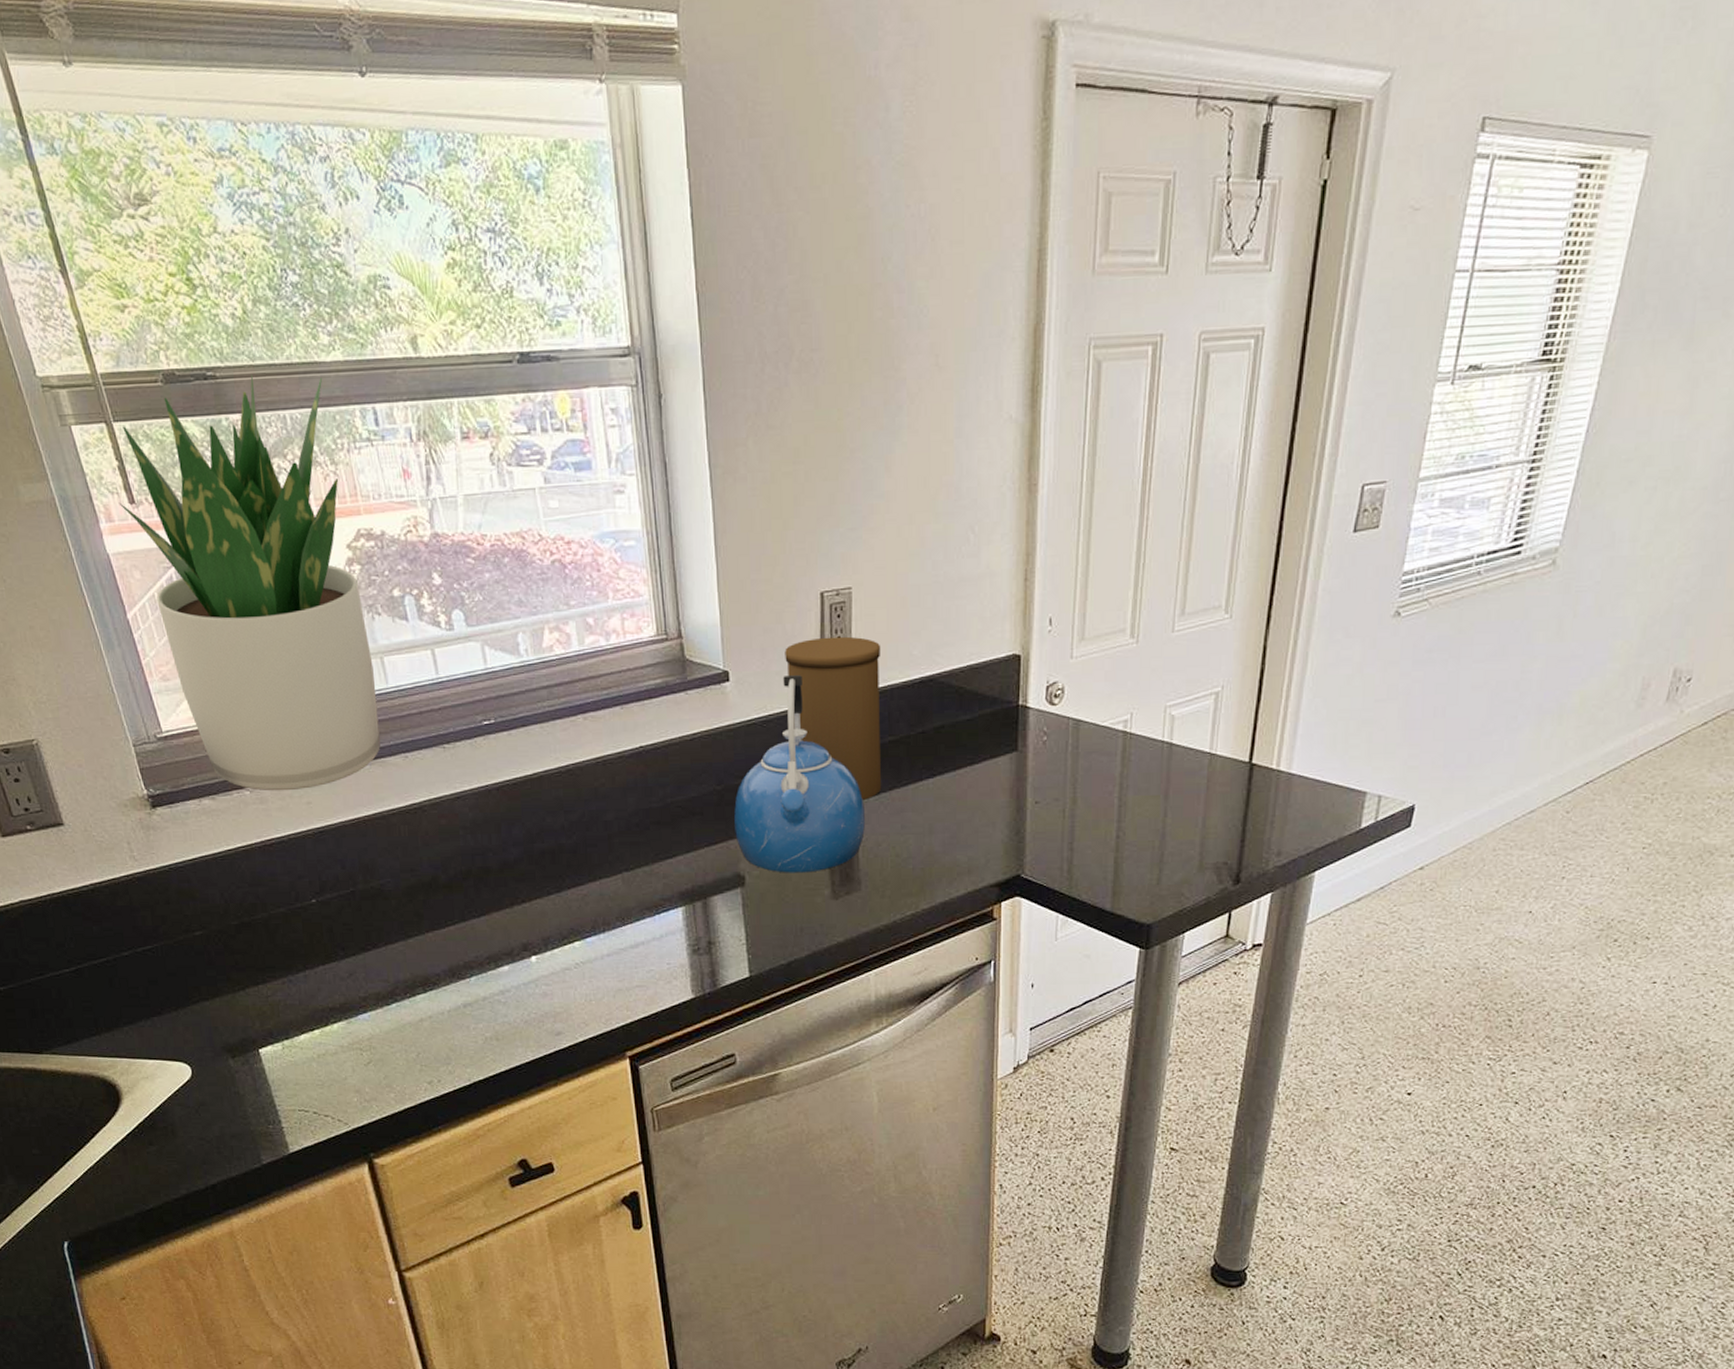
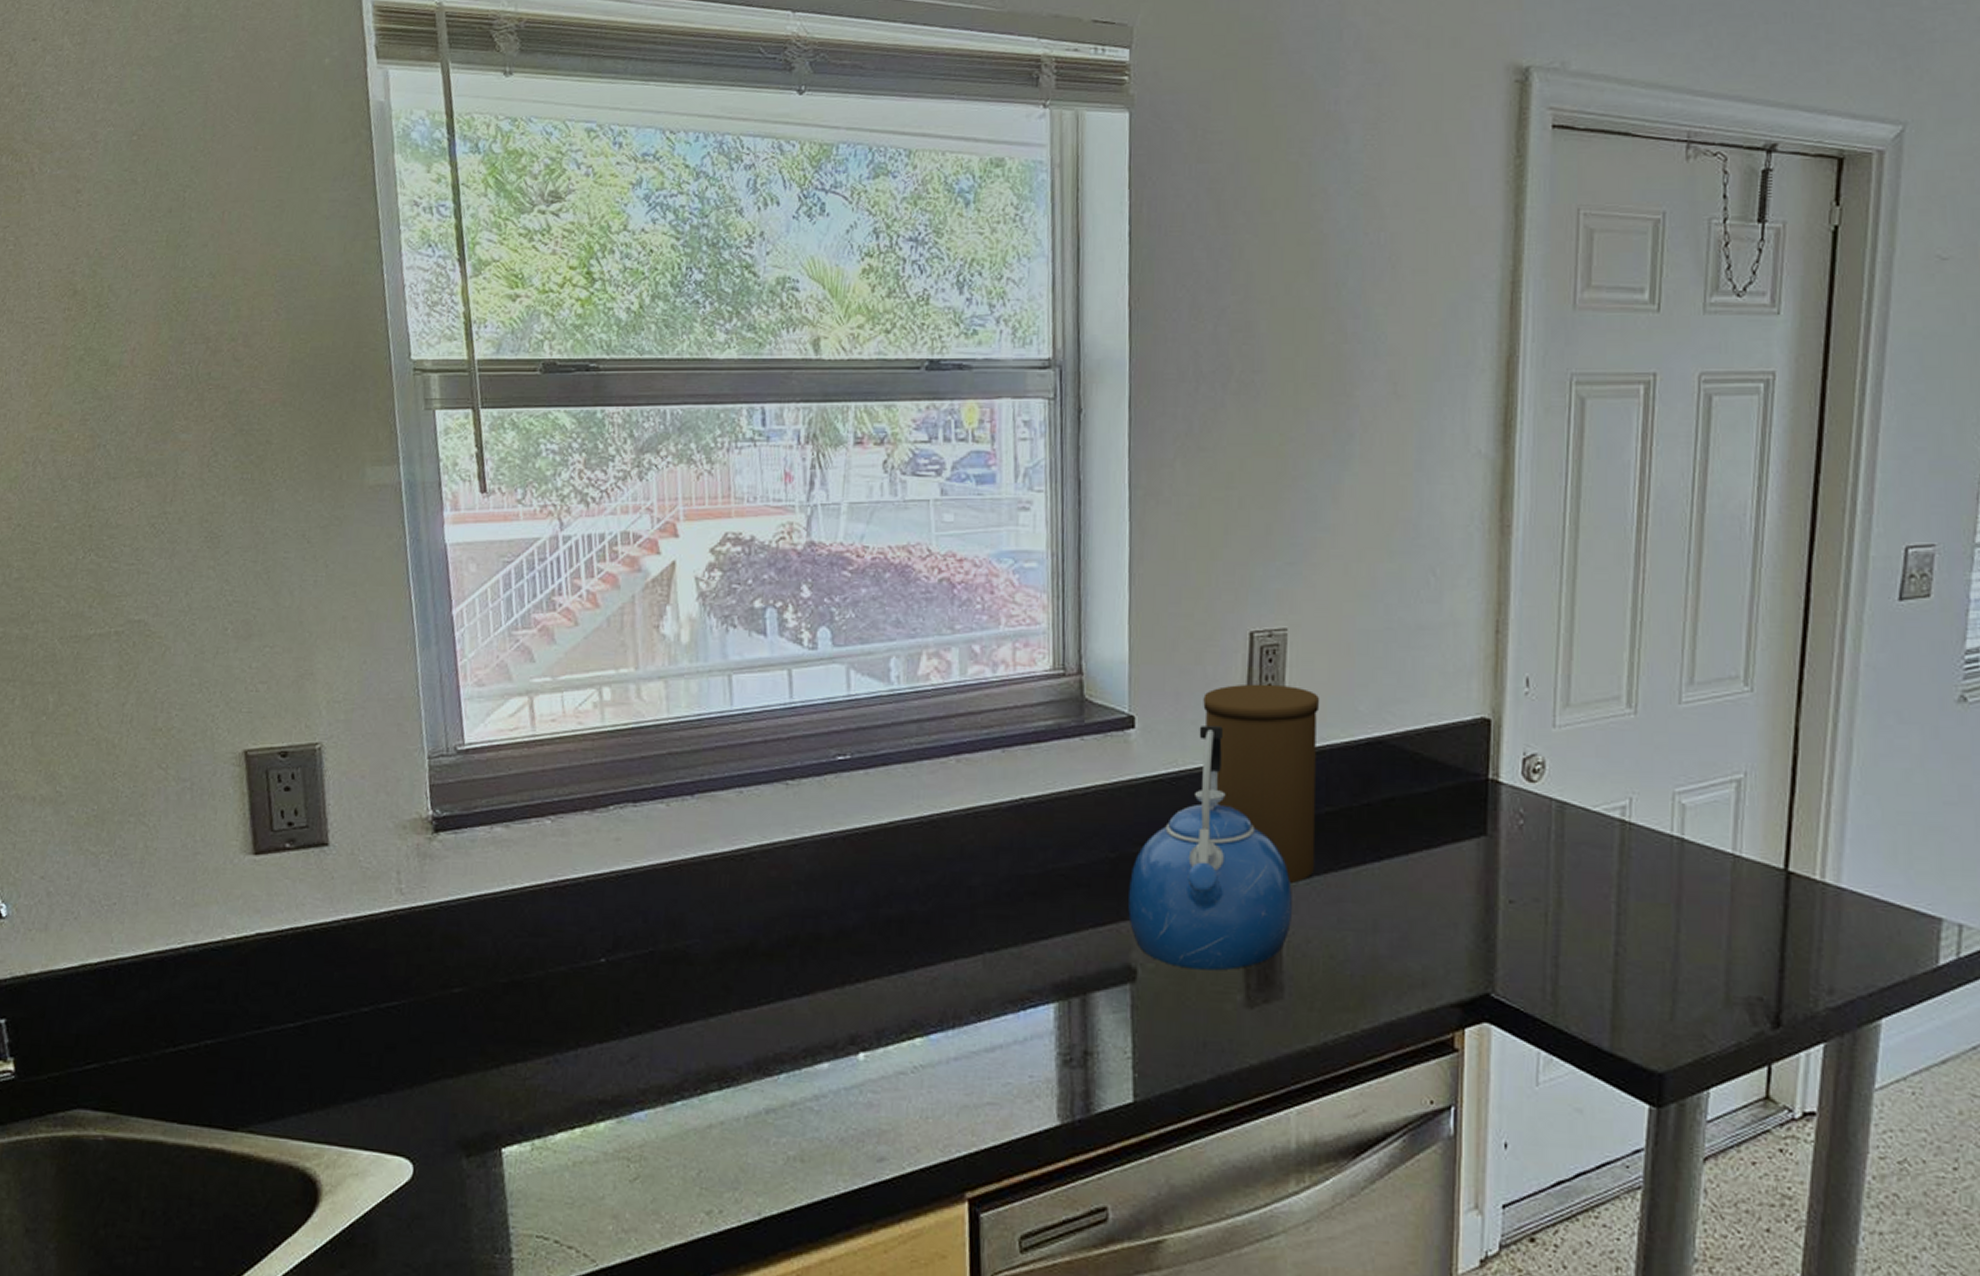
planter: present [119,375,381,791] -> none [469,368,719,823]

